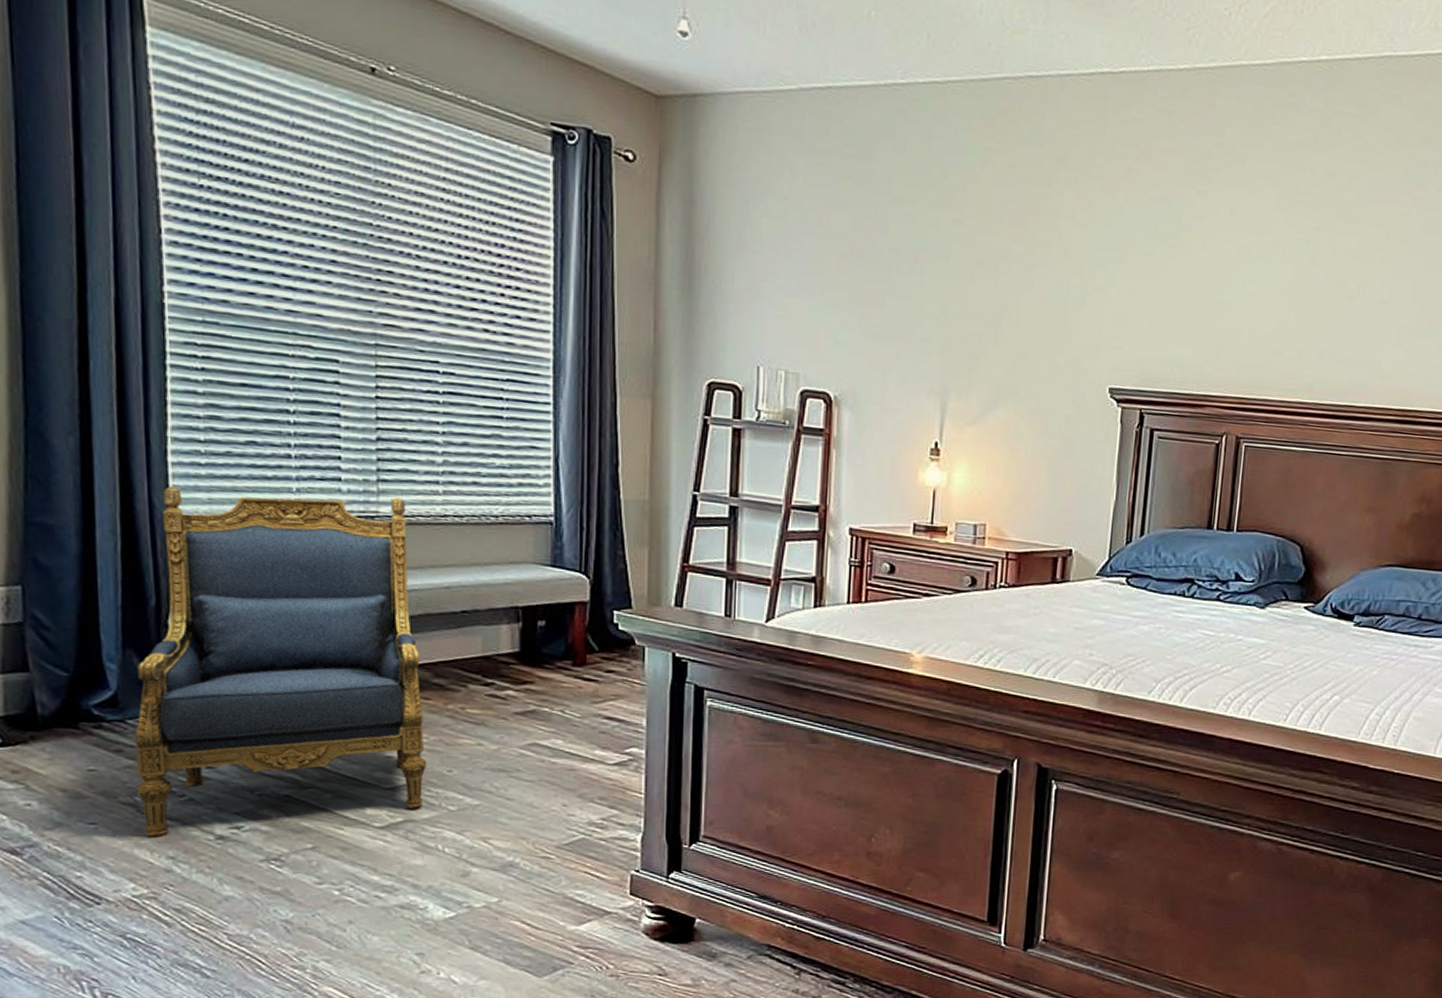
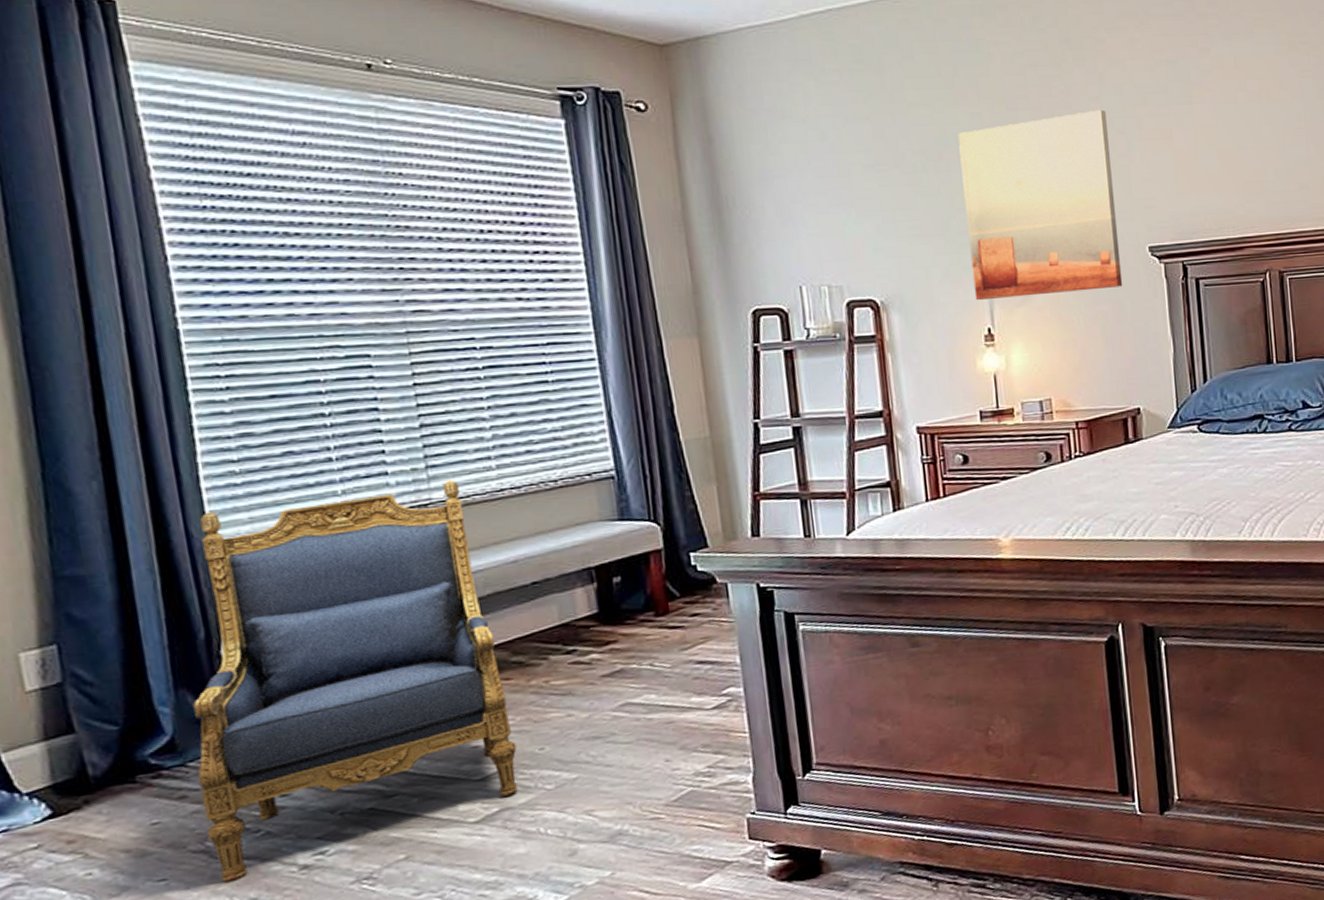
wall art: none [927,236,1090,424] -> present [958,109,1123,301]

